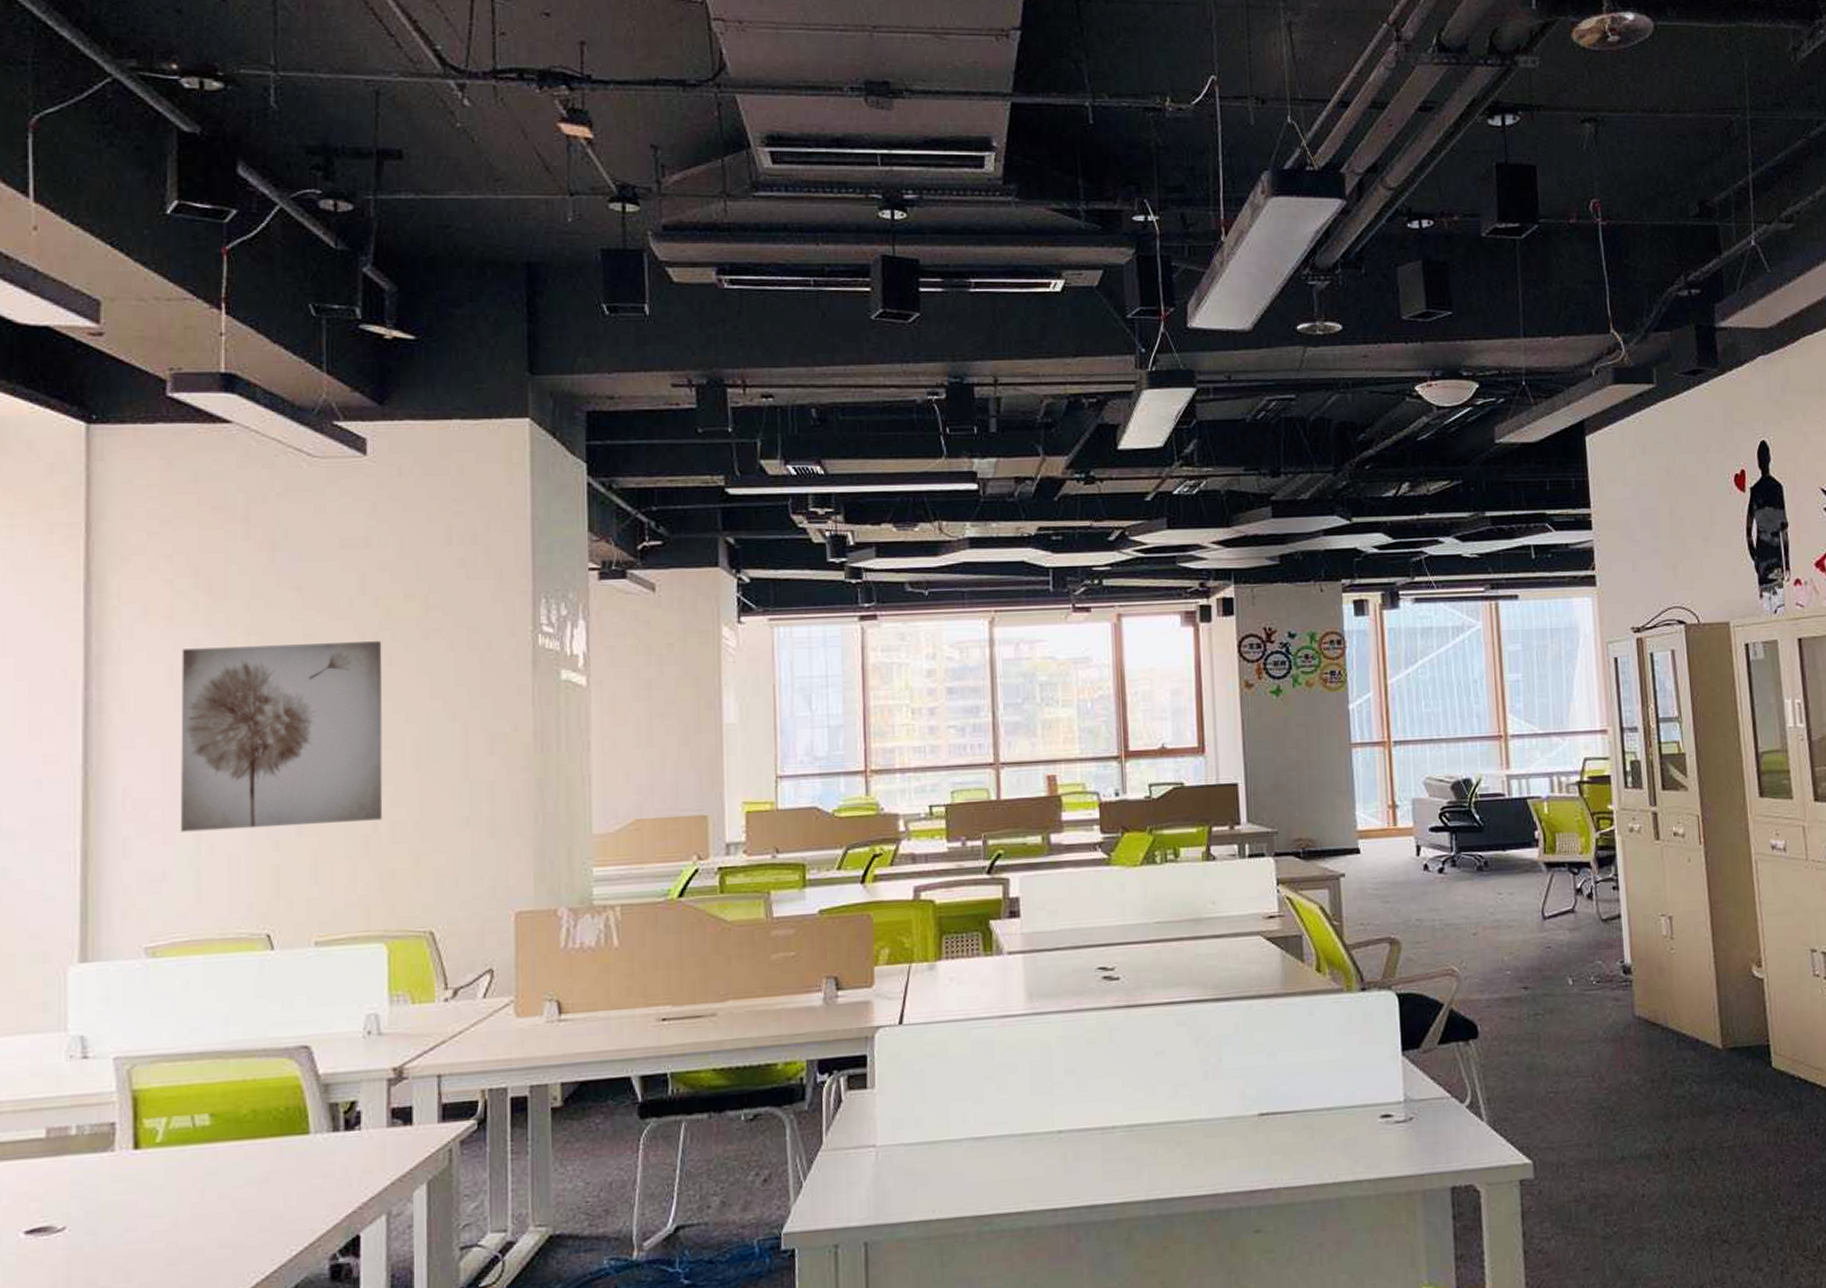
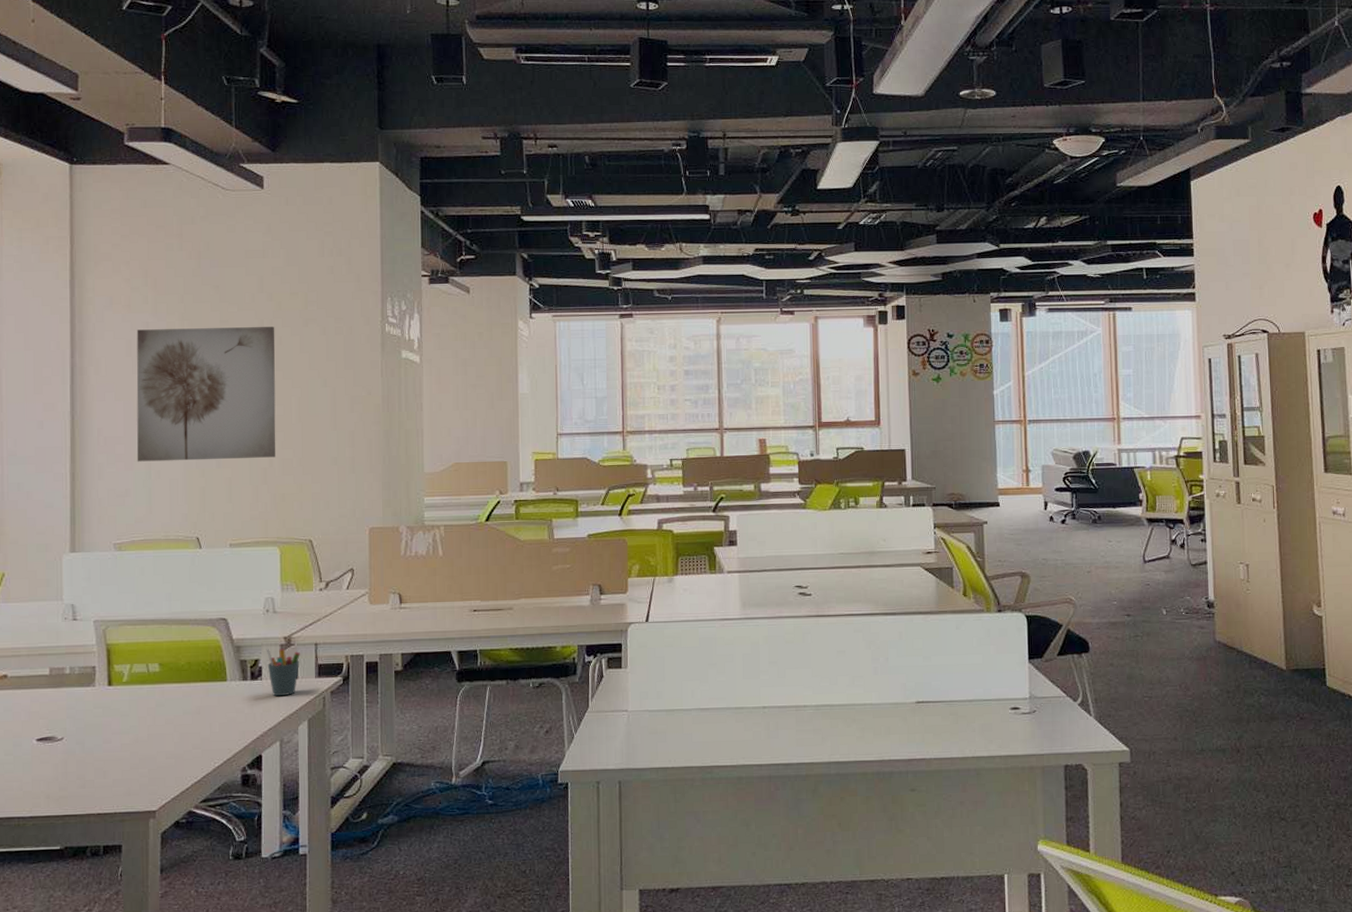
pen holder: none [366,1084,416,1152] -> present [266,648,300,697]

